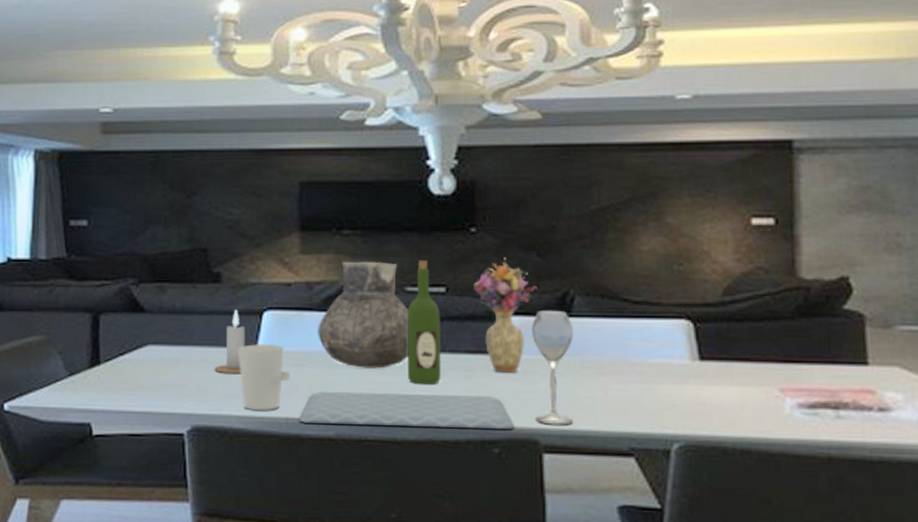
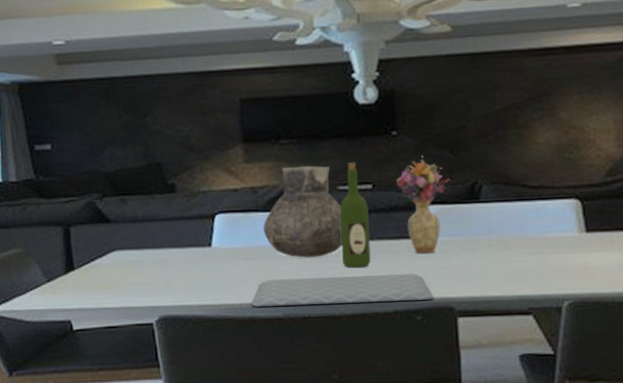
candle: present [214,309,245,375] -> none [175,215,201,270]
cup: present [238,344,290,410] -> none [195,243,242,299]
wineglass: present [532,310,574,425] -> none [446,198,483,294]

